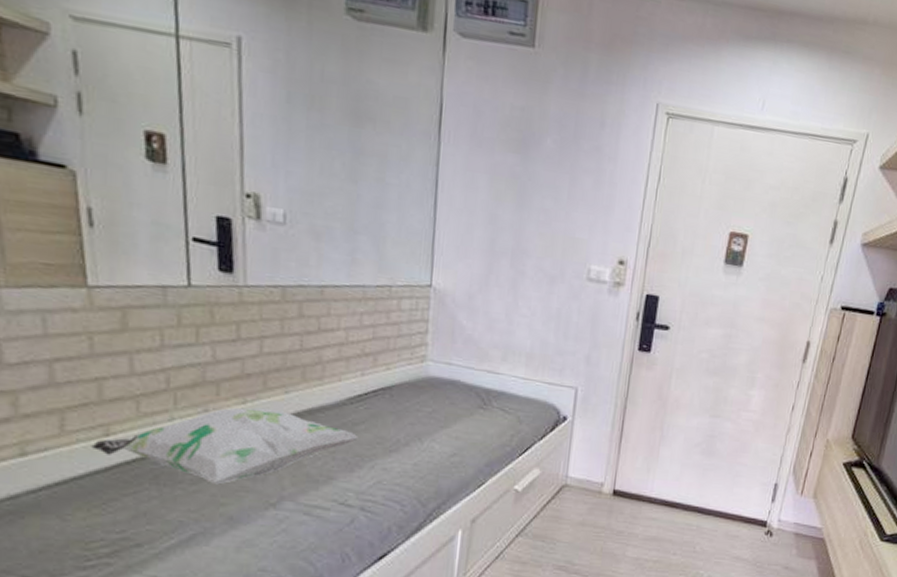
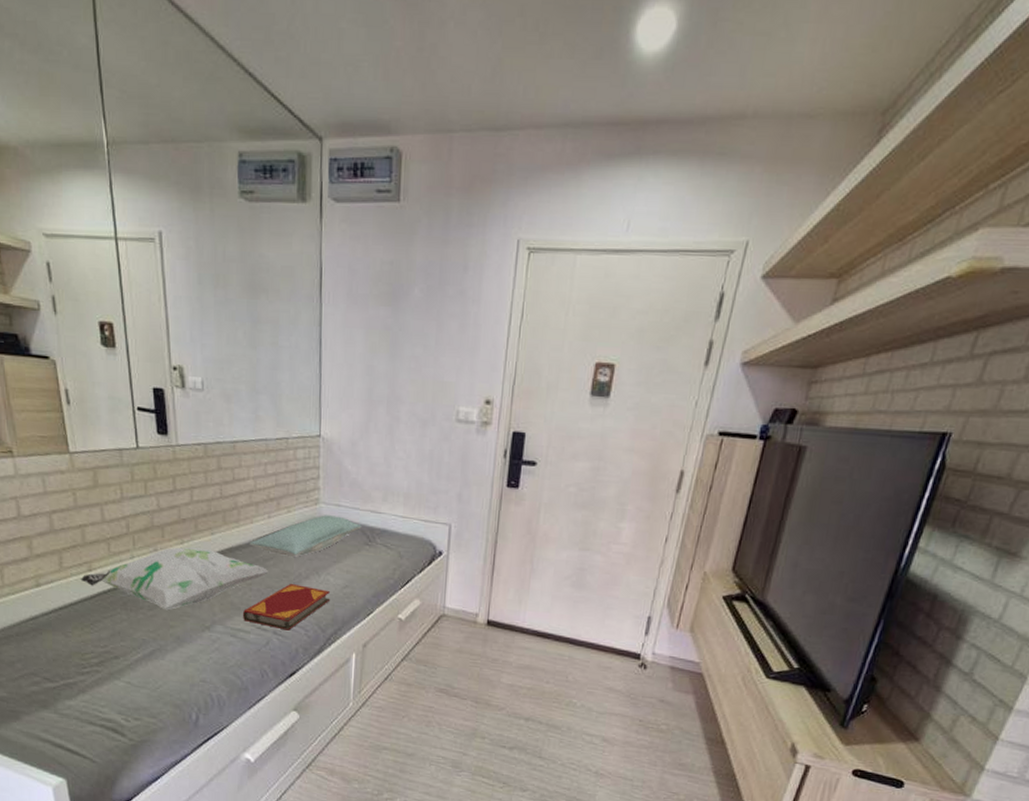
hardback book: none [320,450,435,506] -> present [242,583,331,631]
pillow: none [334,374,478,421] -> present [249,515,363,557]

